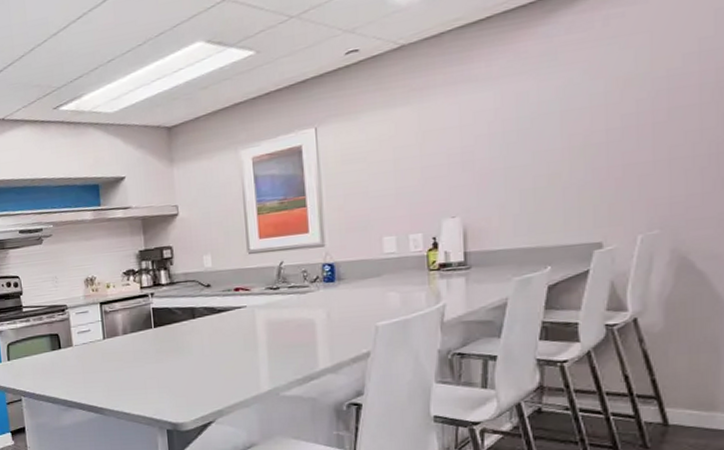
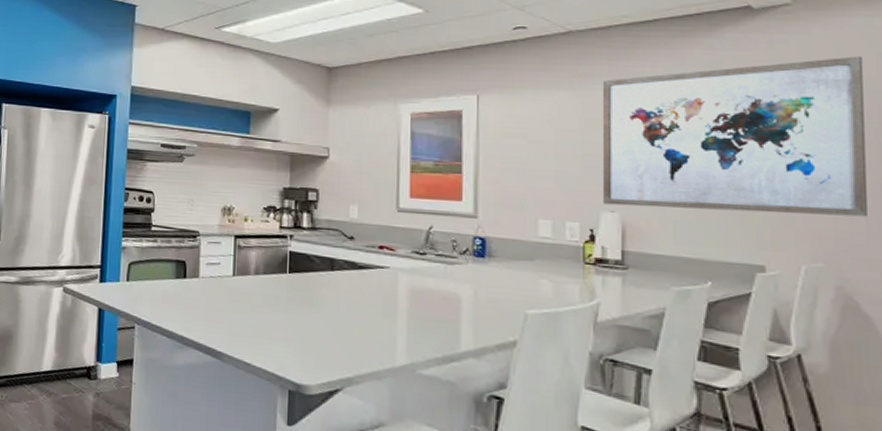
wall art: none [438,16,703,212] -> present [603,56,867,217]

